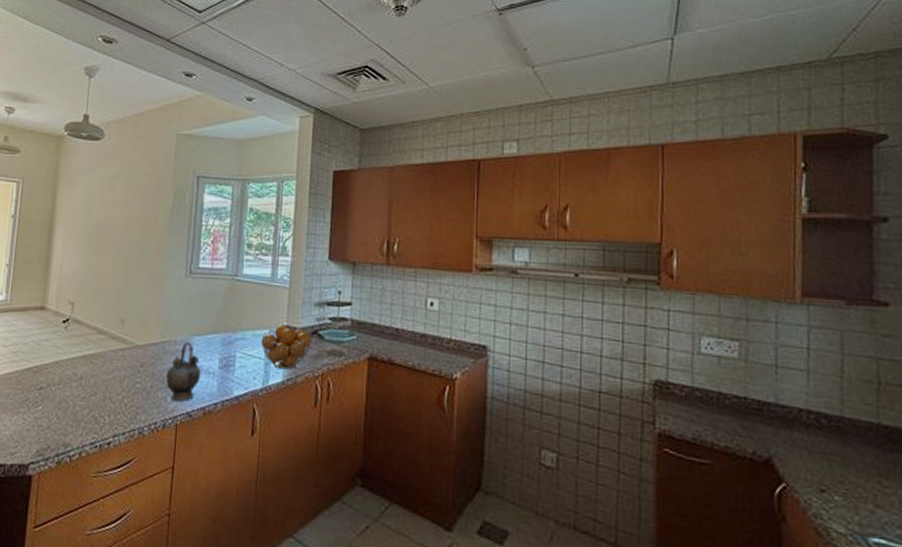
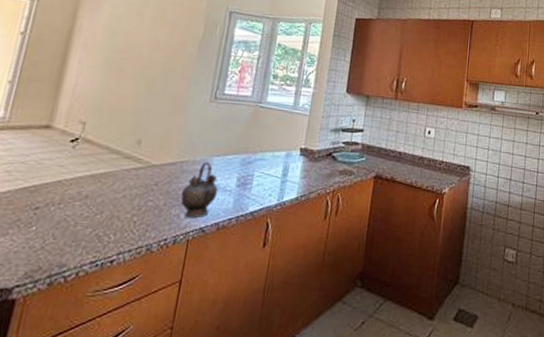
fruit basket: present [261,324,313,370] -> none [279,147,327,187]

